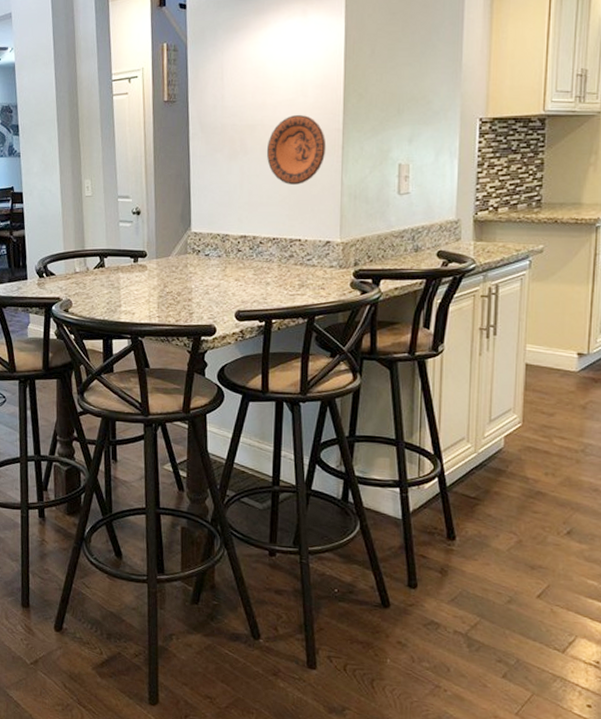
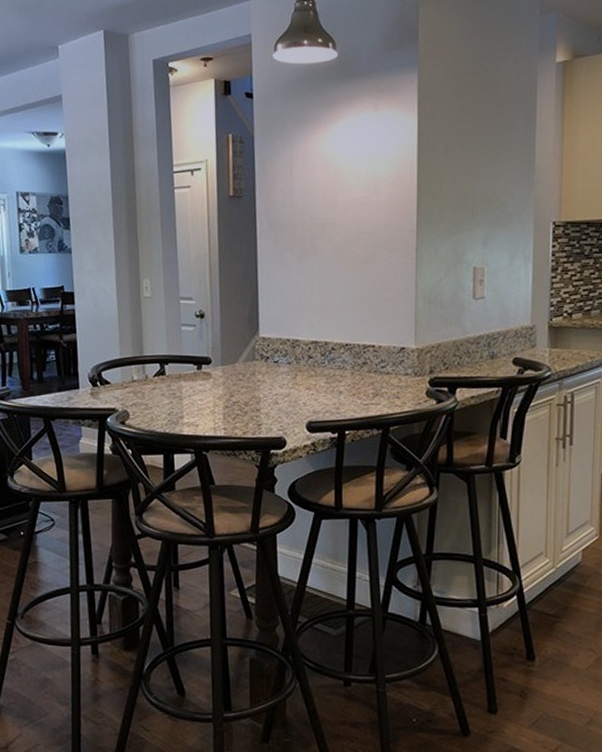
decorative plate: present [266,114,327,185] -> none [338,213,400,287]

